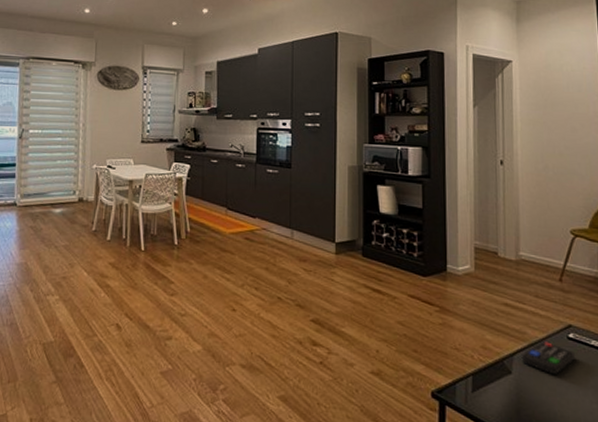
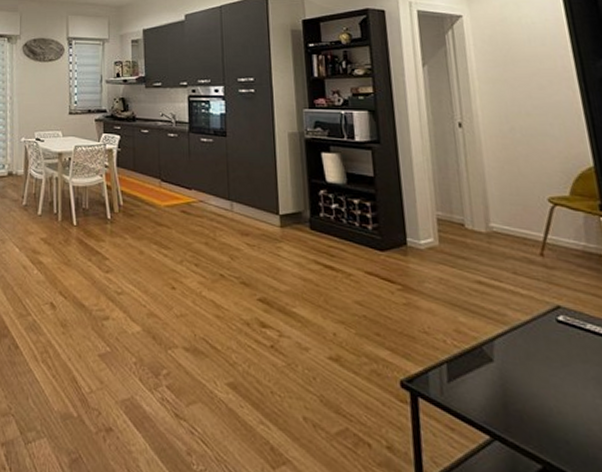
remote control: present [522,341,575,375] -> none [504,324,568,364]

